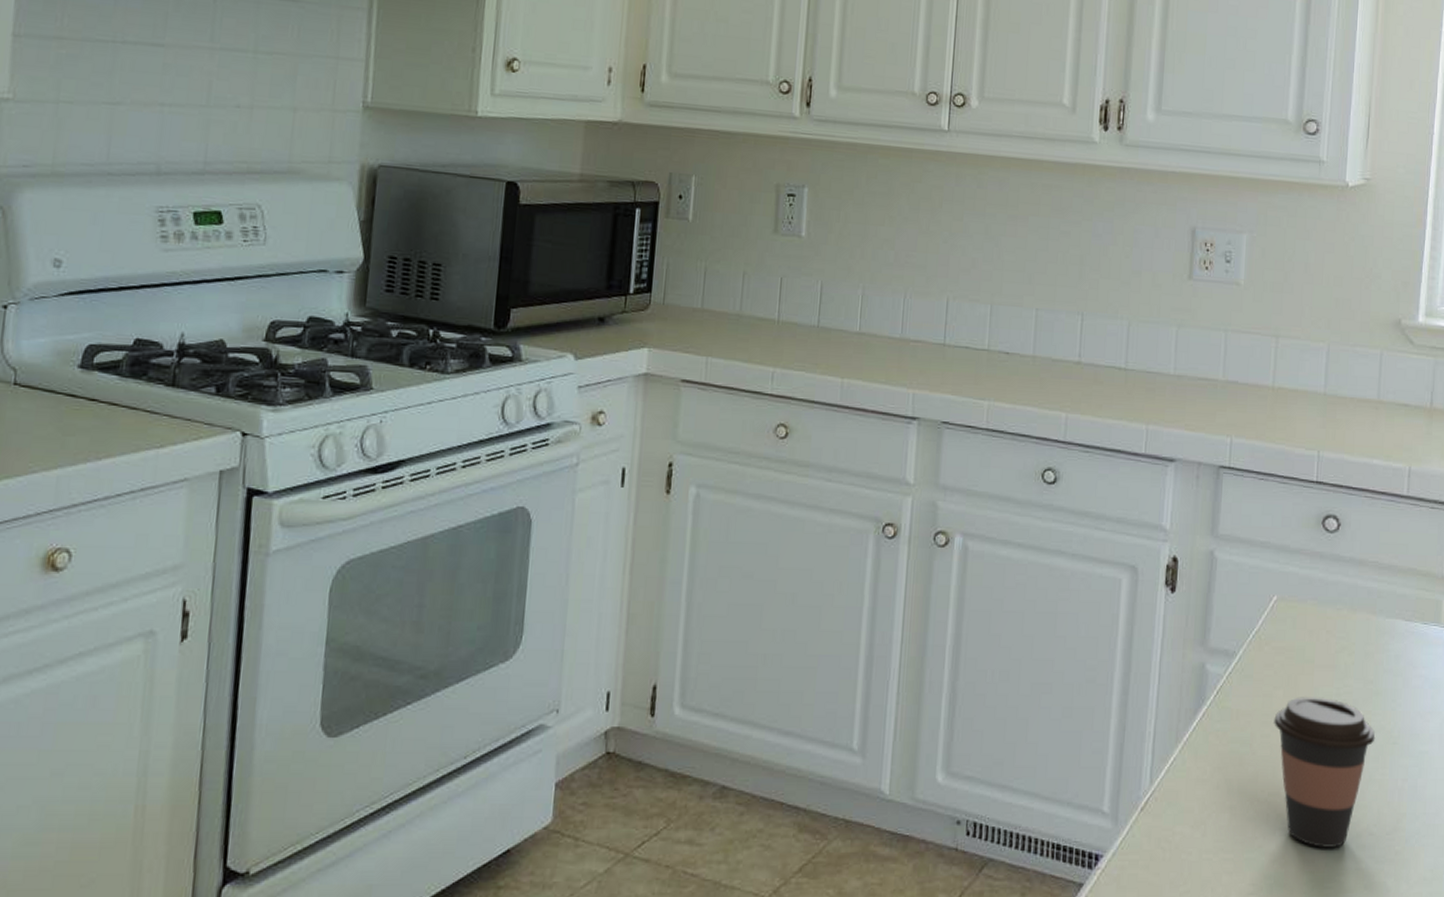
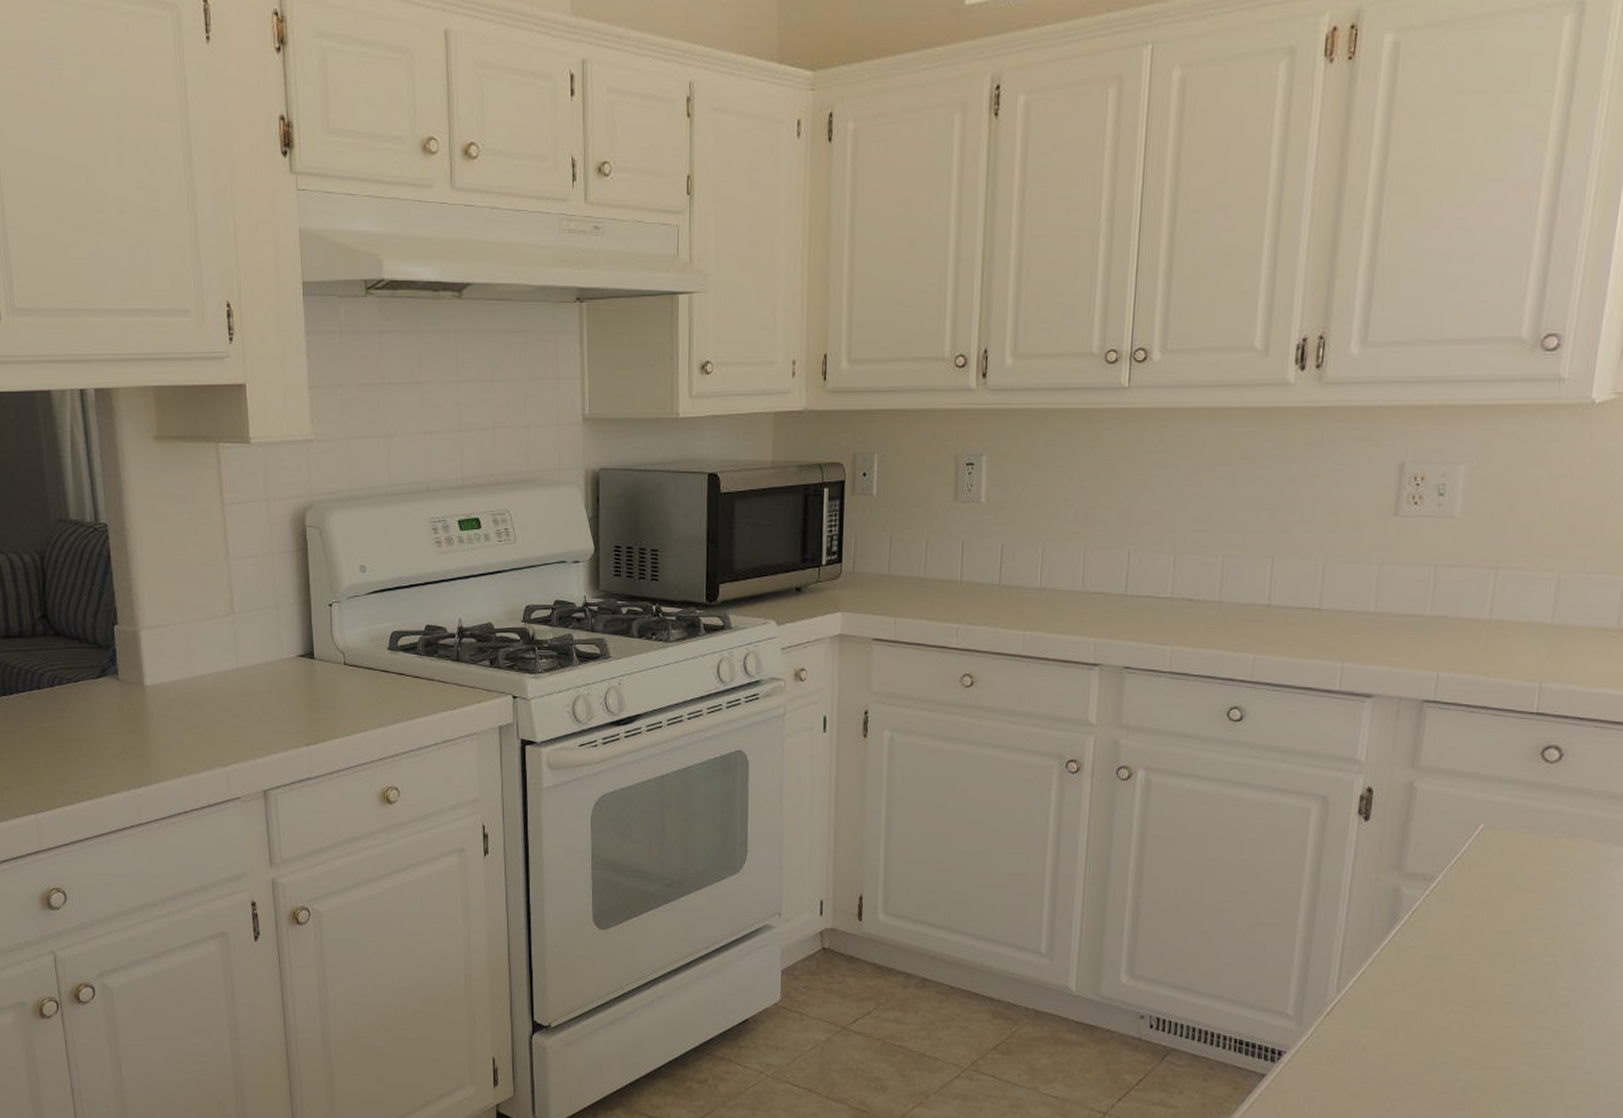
coffee cup: present [1274,695,1376,848] -> none [1475,918,1592,1058]

